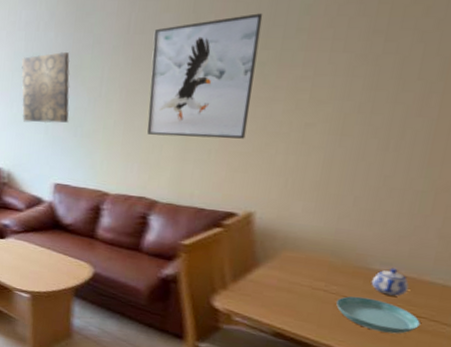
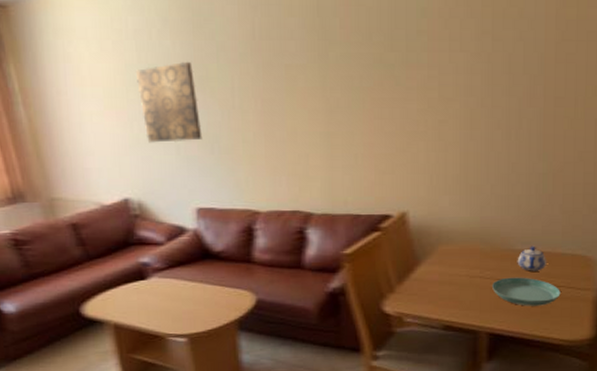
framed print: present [147,13,263,139] -> none [281,17,387,144]

